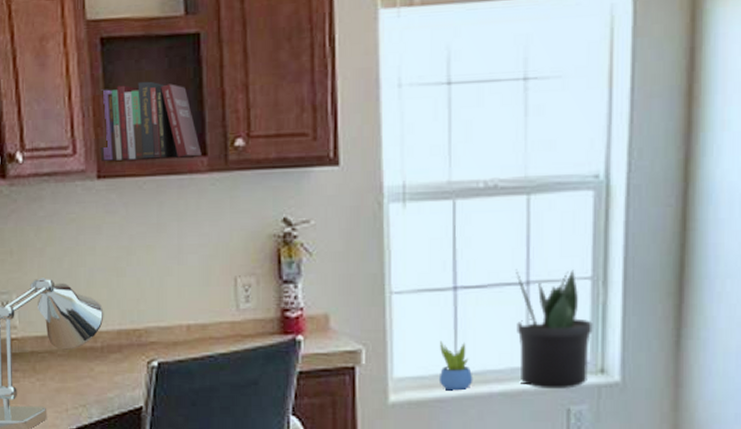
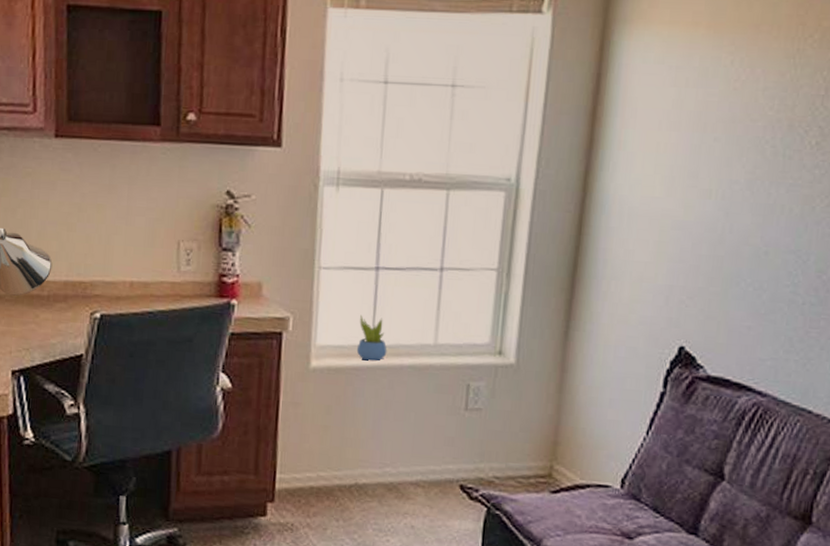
books: present [100,81,202,162] -> none [59,50,155,127]
planter: present [516,269,593,390] -> none [428,256,495,368]

